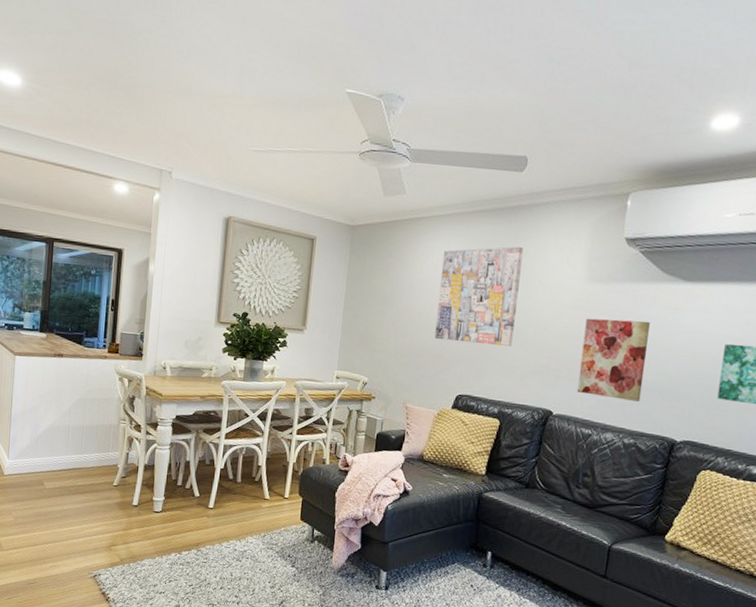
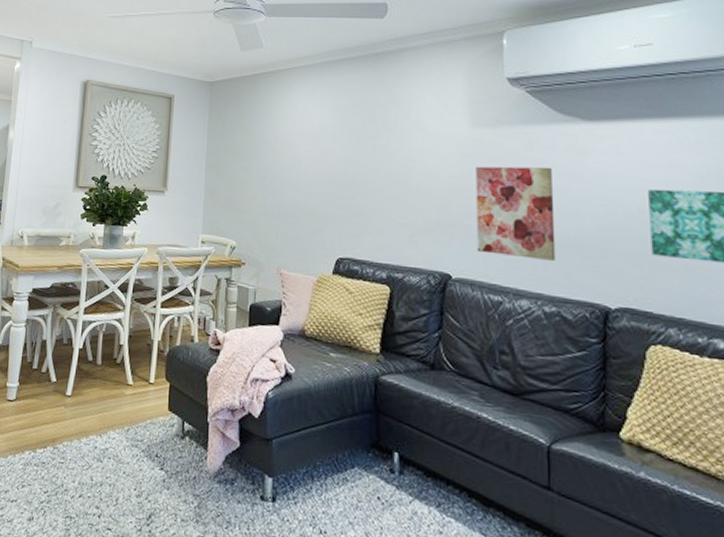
wall art: present [435,246,524,346] -> none [306,94,394,201]

